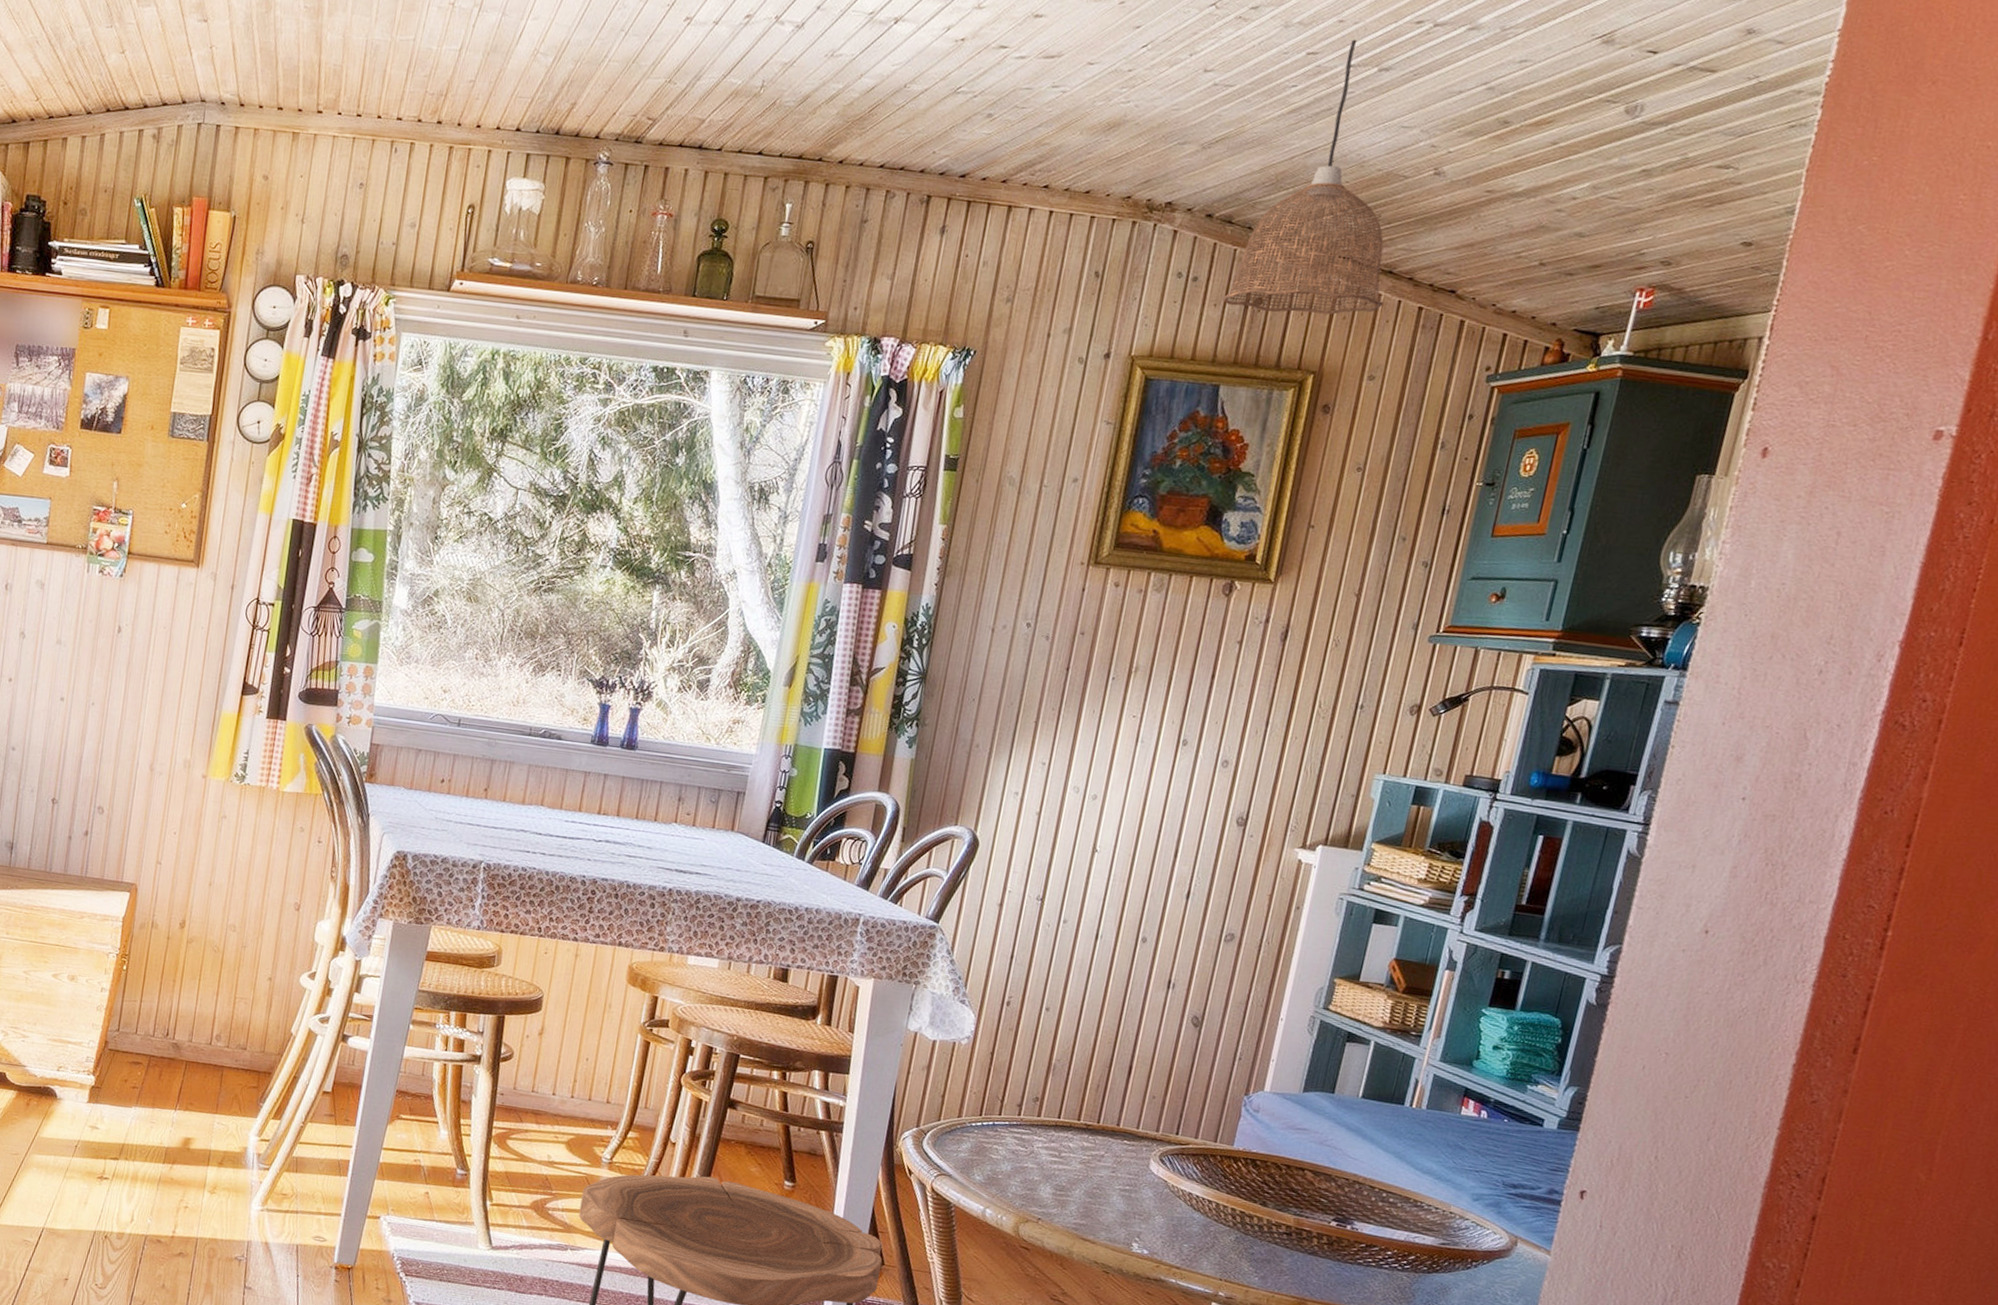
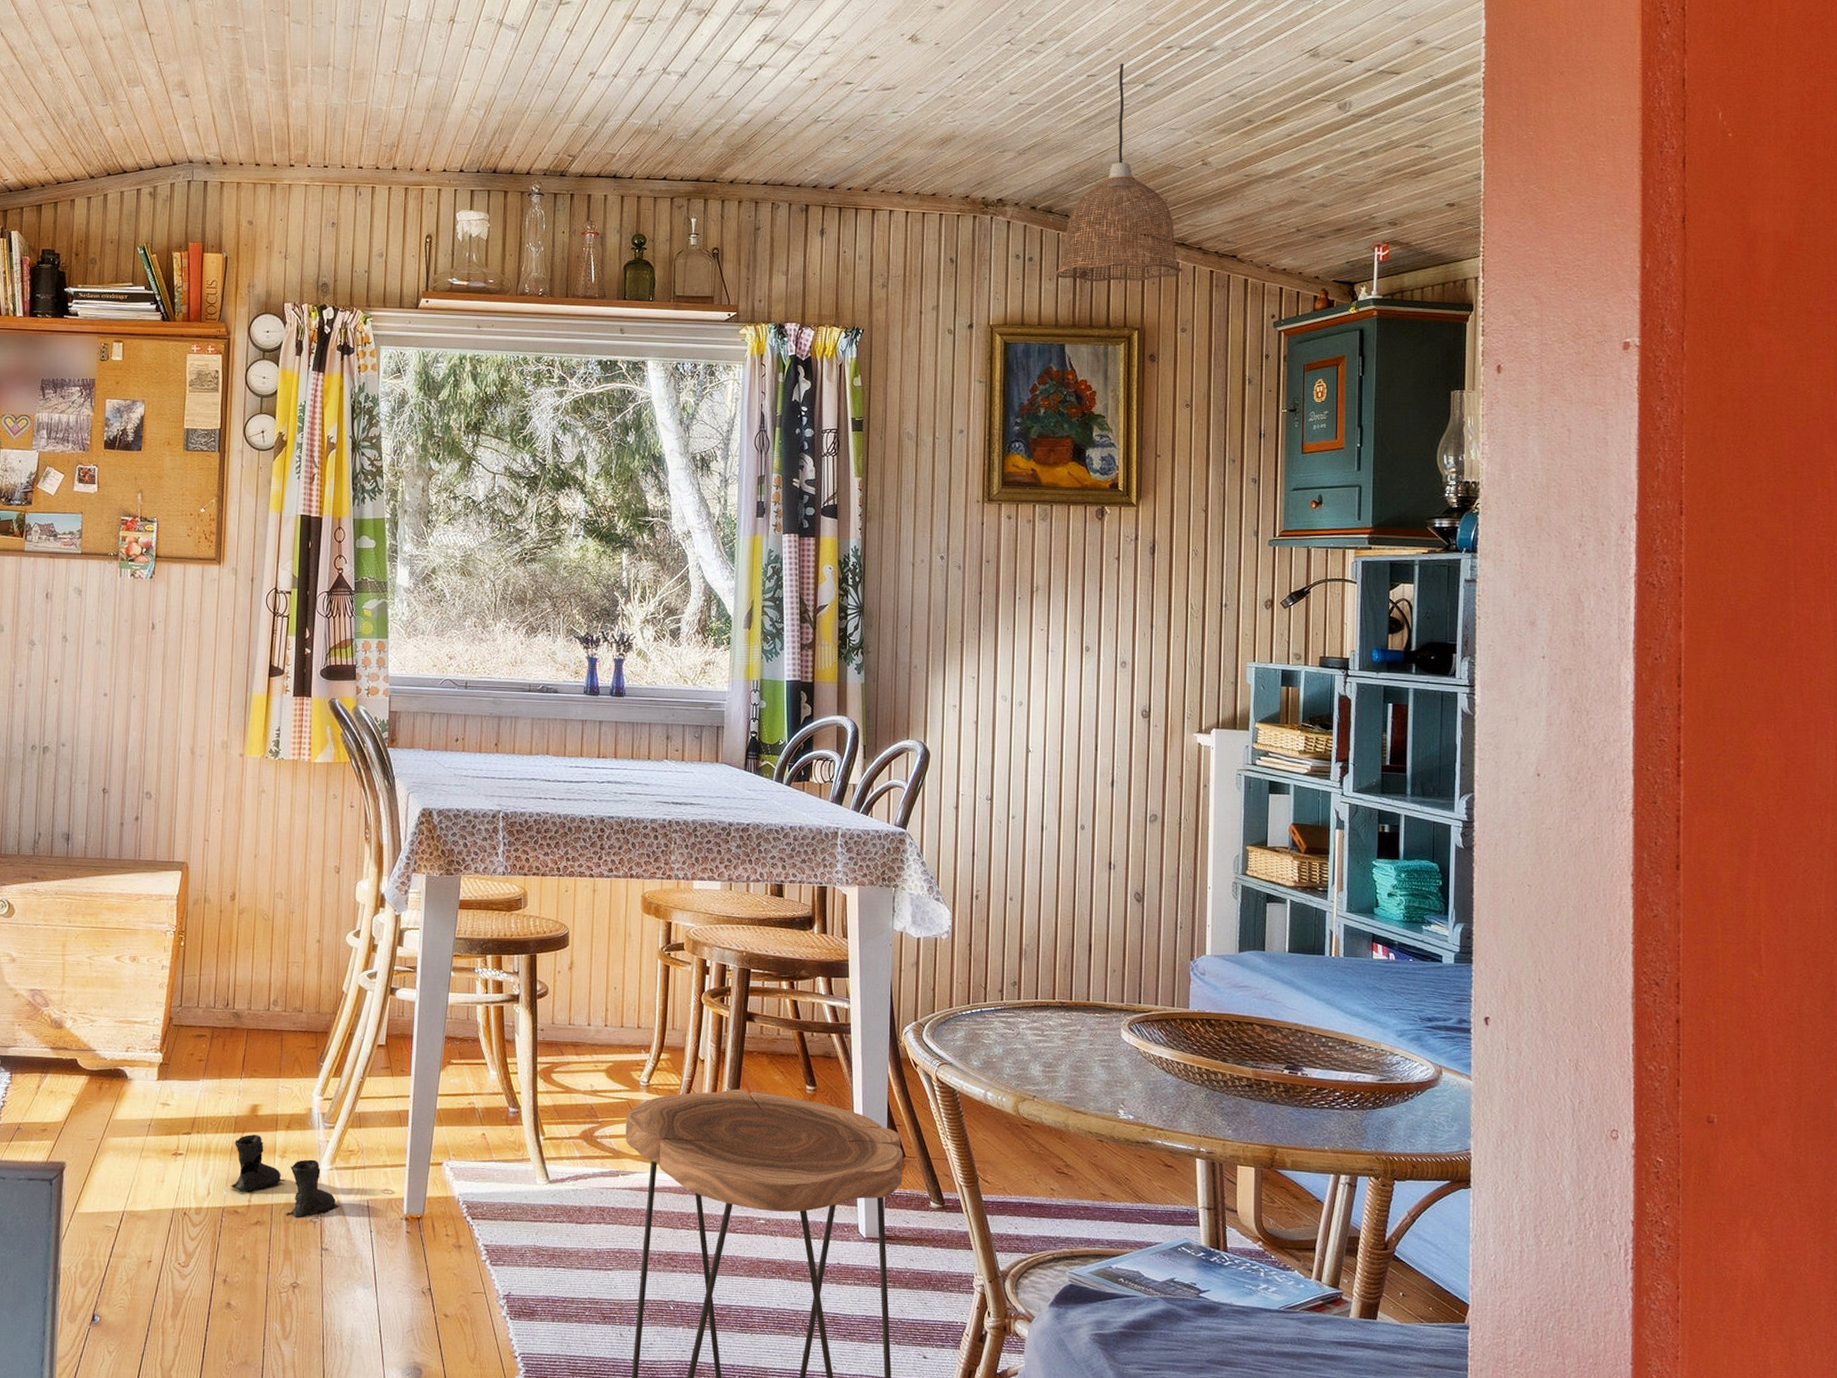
boots: none [155,1167,268,1255] -> present [230,1135,340,1219]

